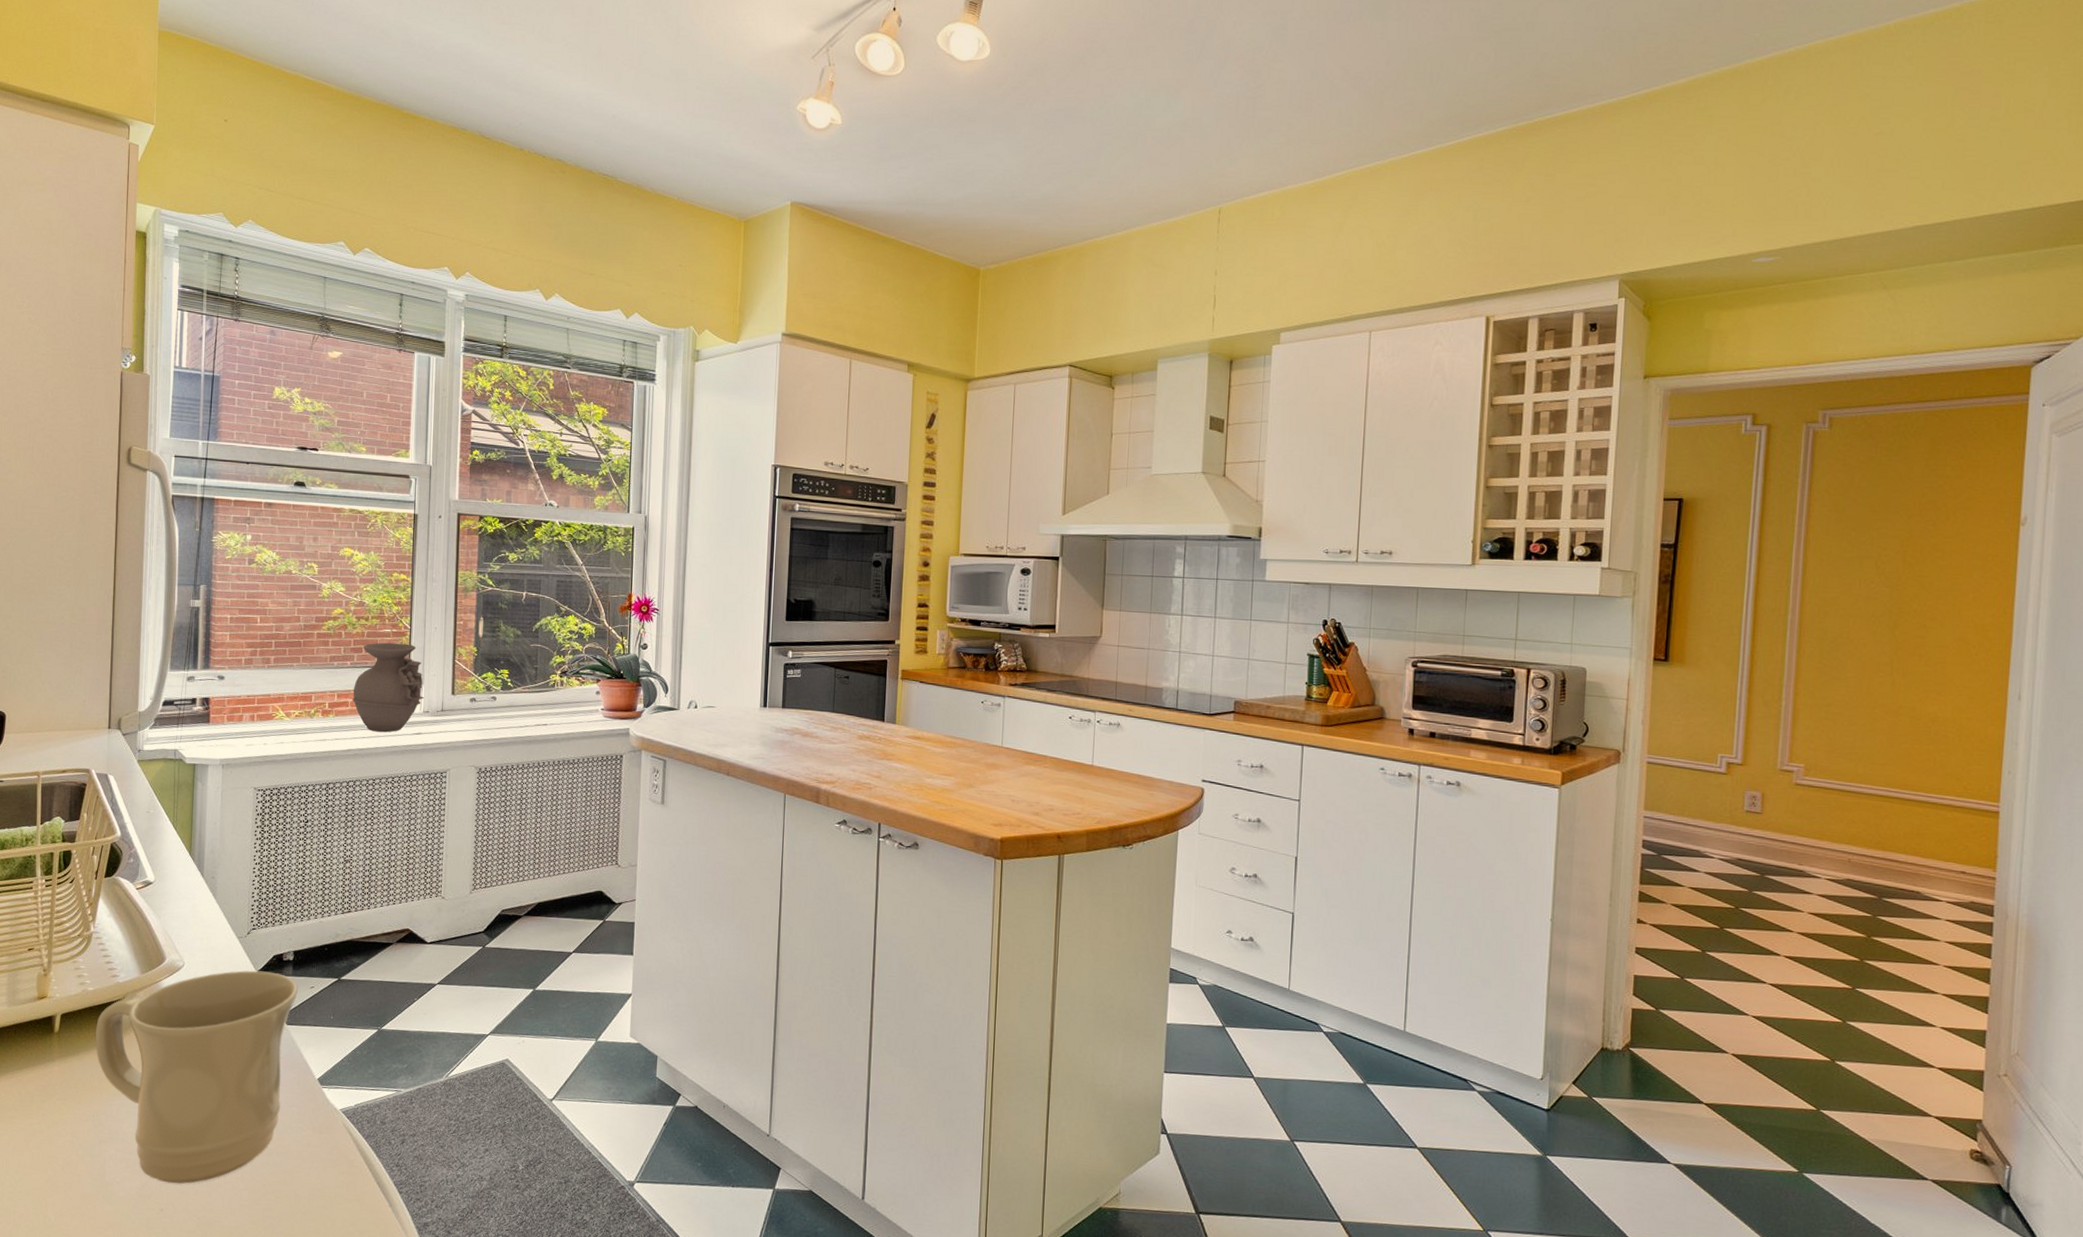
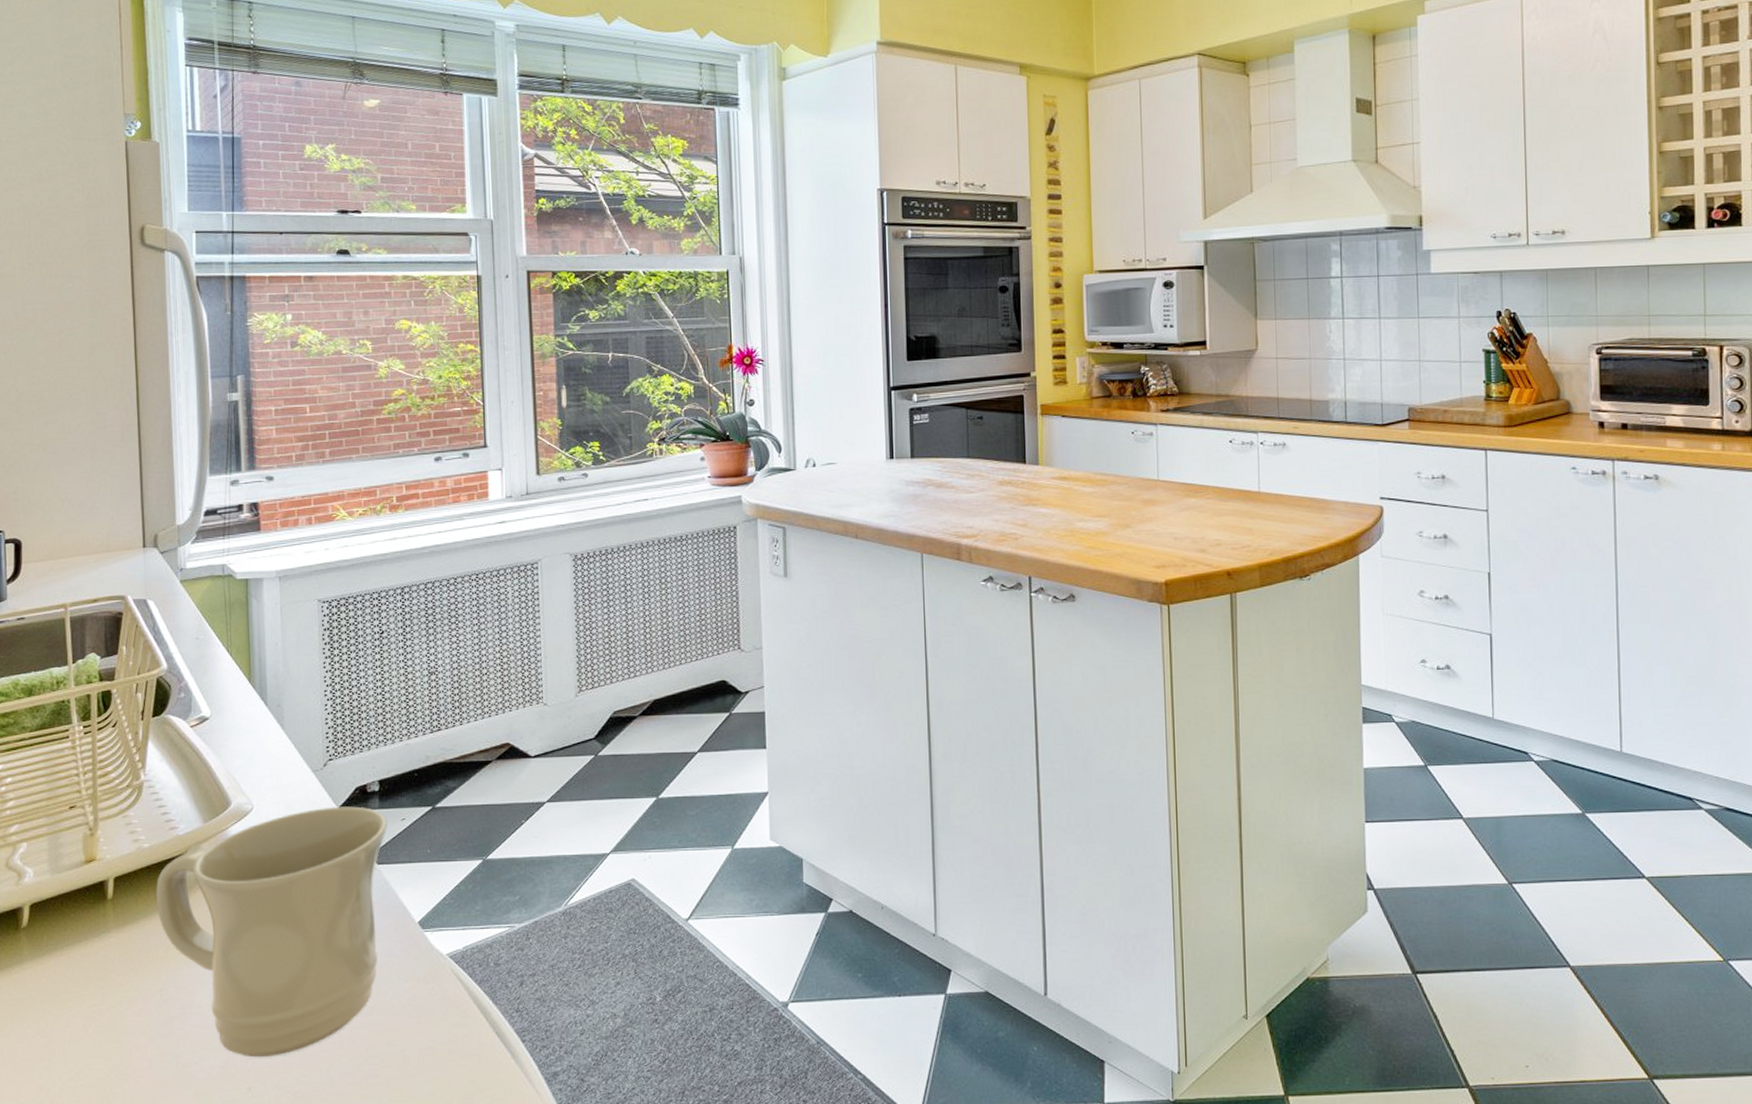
vase: present [352,642,425,733] -> none [423,422,506,525]

